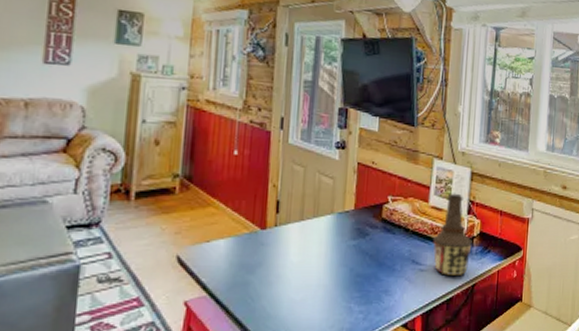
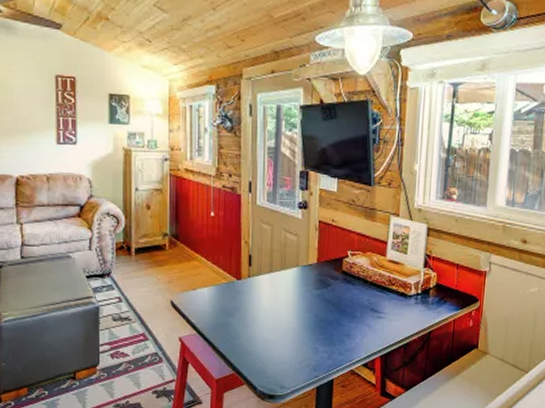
bottle: present [433,193,472,277] -> none [390,248,429,324]

